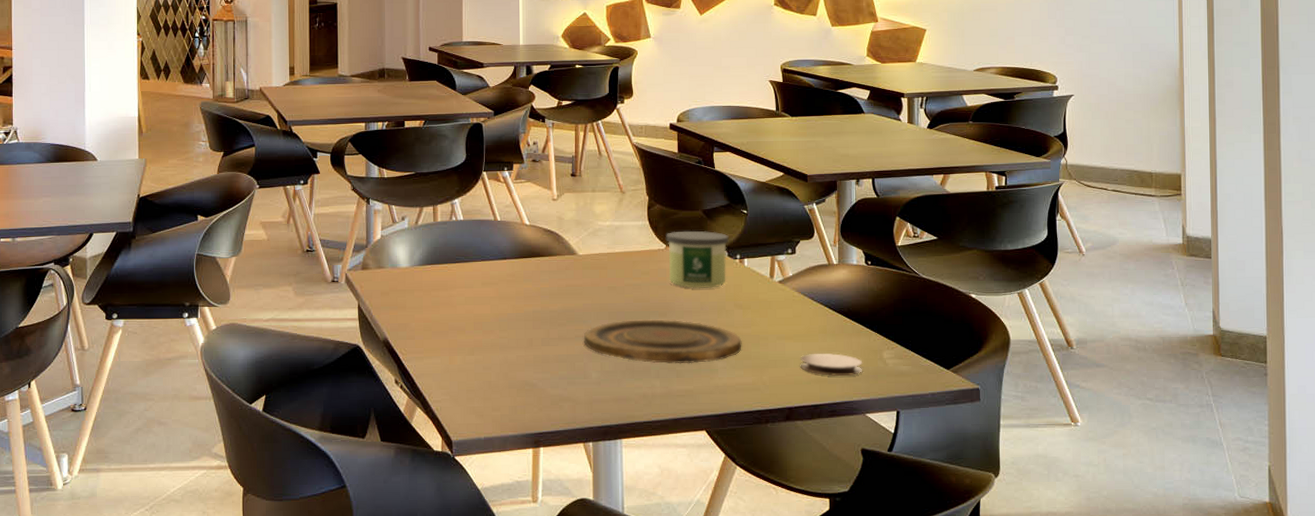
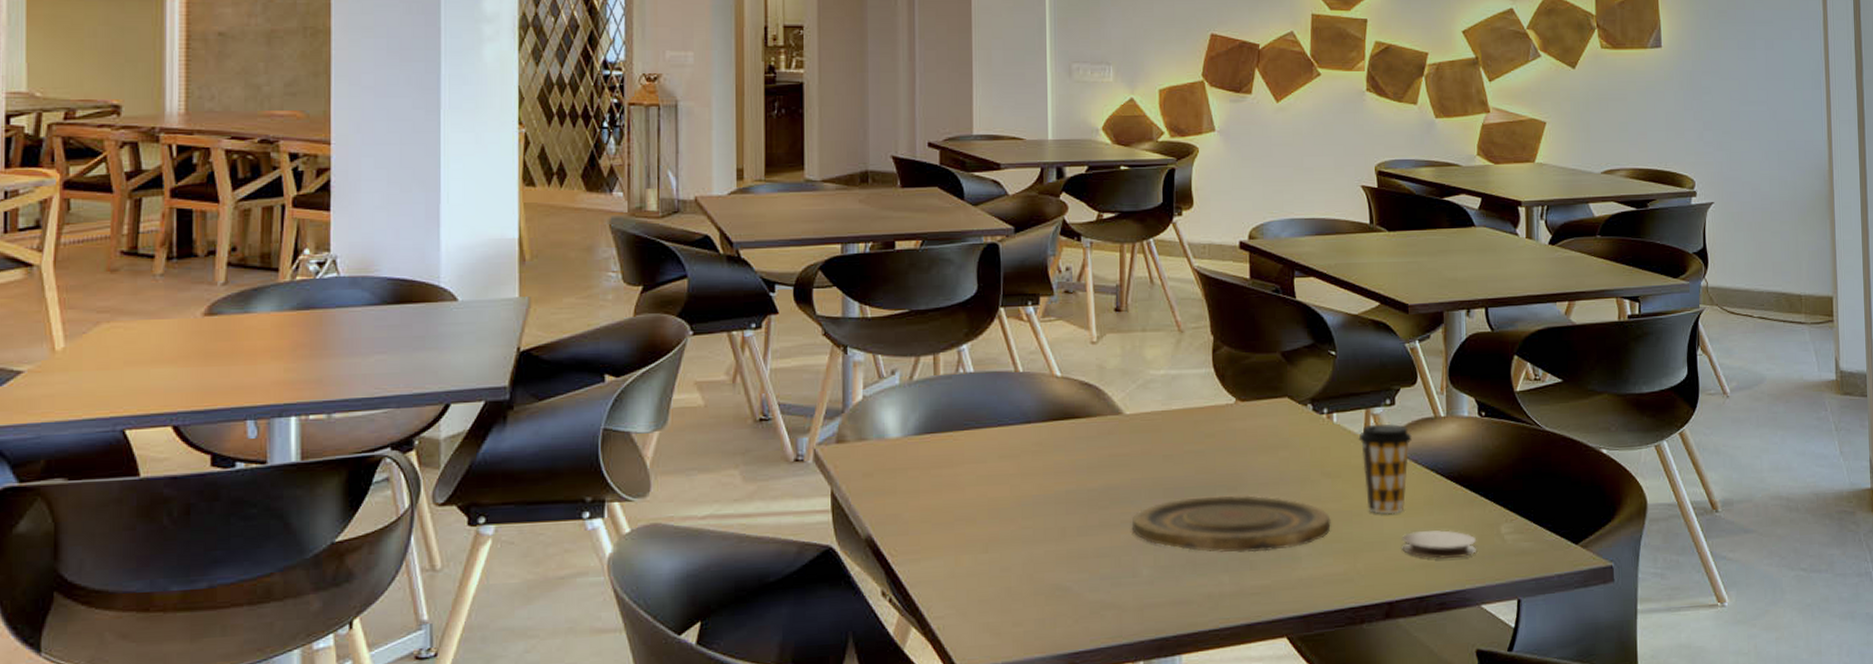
candle: present [666,230,729,288] -> none [1235,379,1314,453]
coffee cup: none [765,268,809,339] -> present [1358,423,1412,515]

